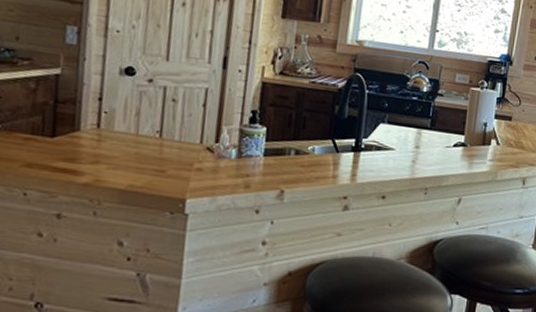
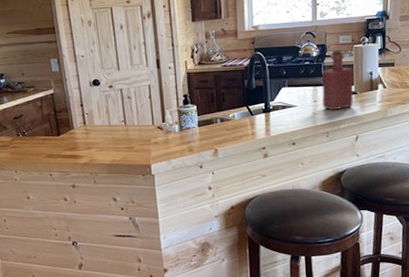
bottle: none [425,89,467,163] -> present [321,50,354,111]

